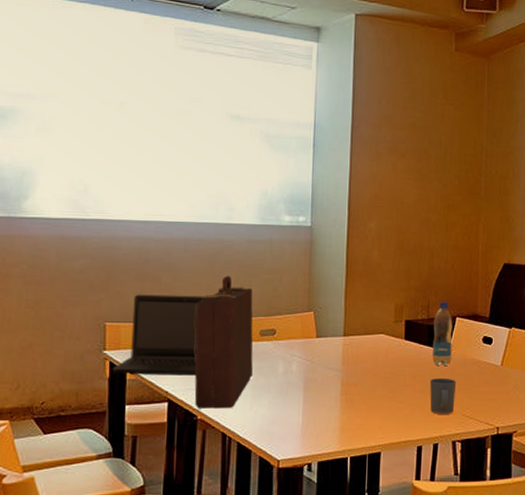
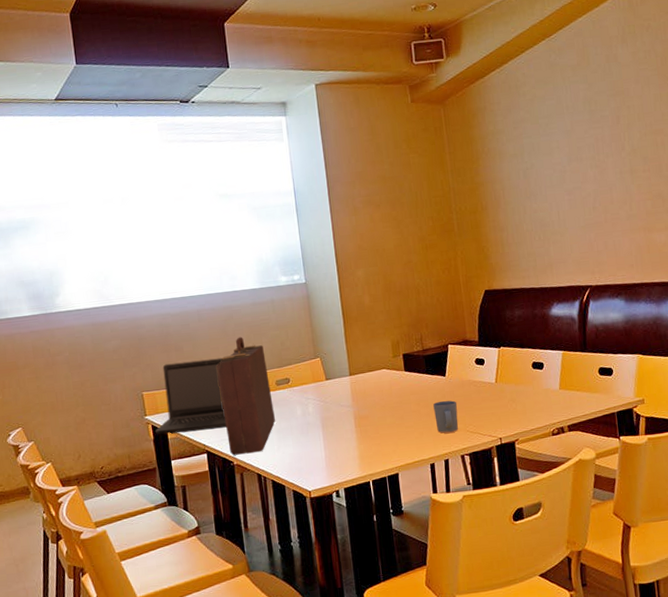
bottle: present [432,302,453,367] -> none [428,333,450,390]

